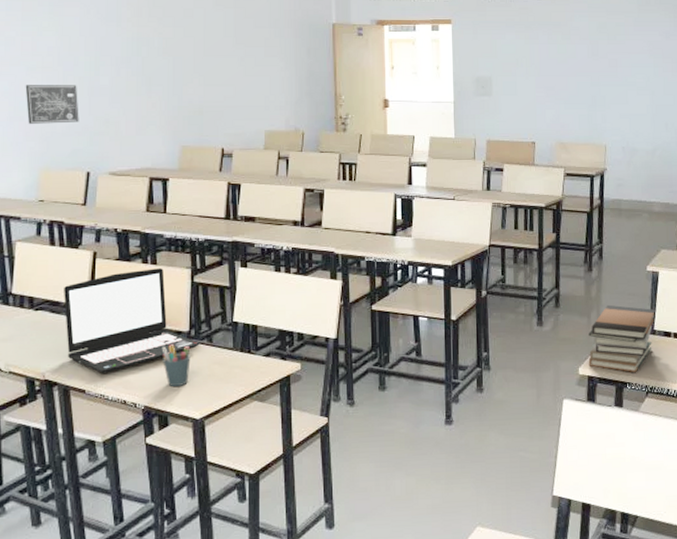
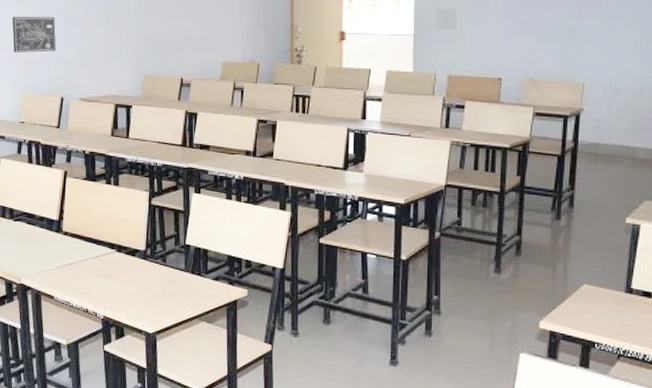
laptop: present [64,268,200,373] -> none [38,189,155,283]
pen holder: present [161,344,191,388] -> none [120,261,146,302]
book stack: present [588,304,656,372] -> none [551,256,635,332]

